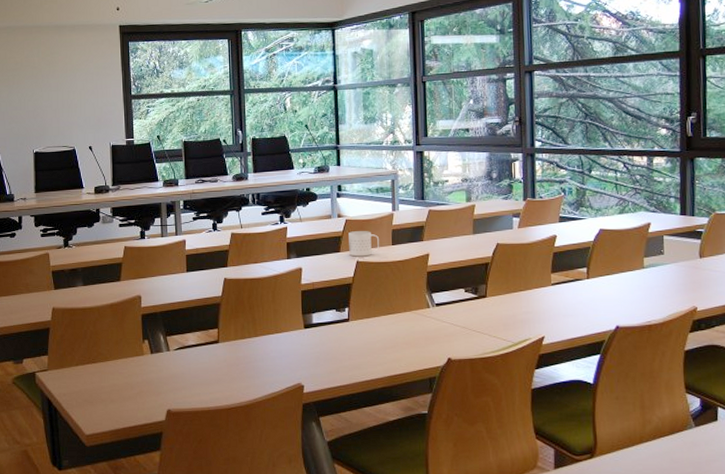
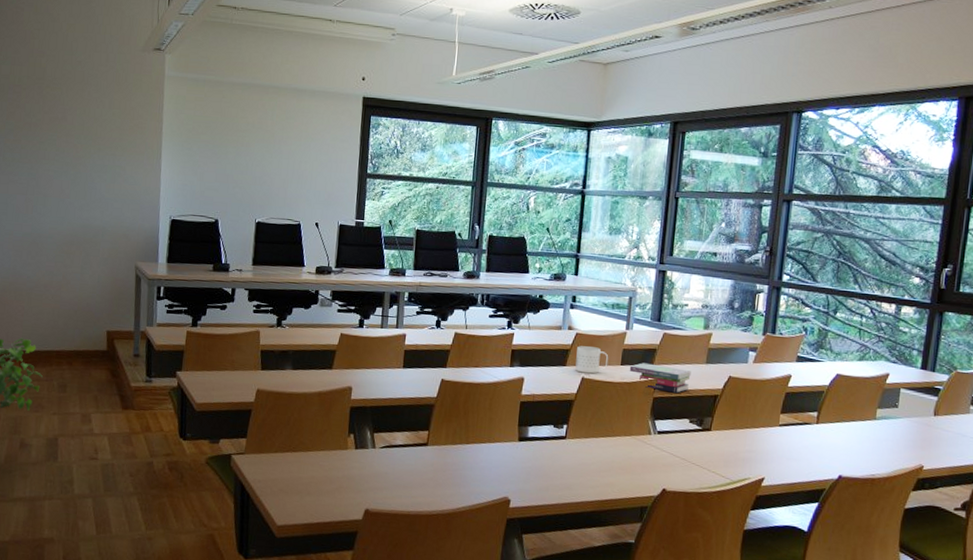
books: none [400,240,460,266] -> present [629,362,691,393]

